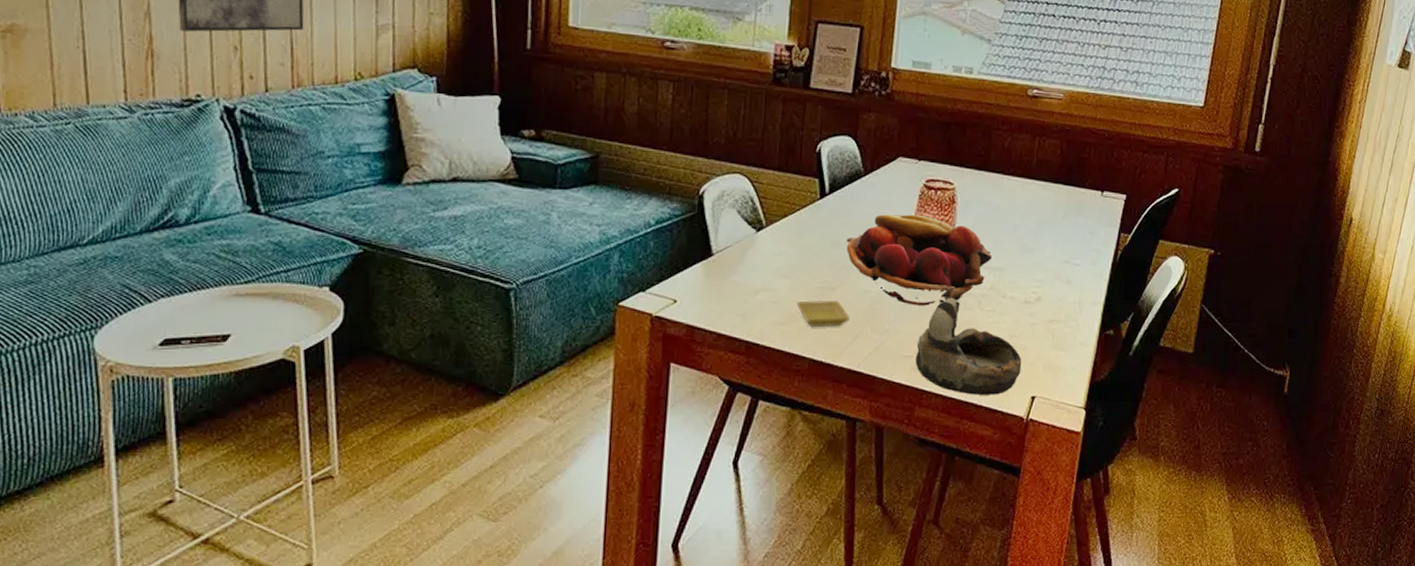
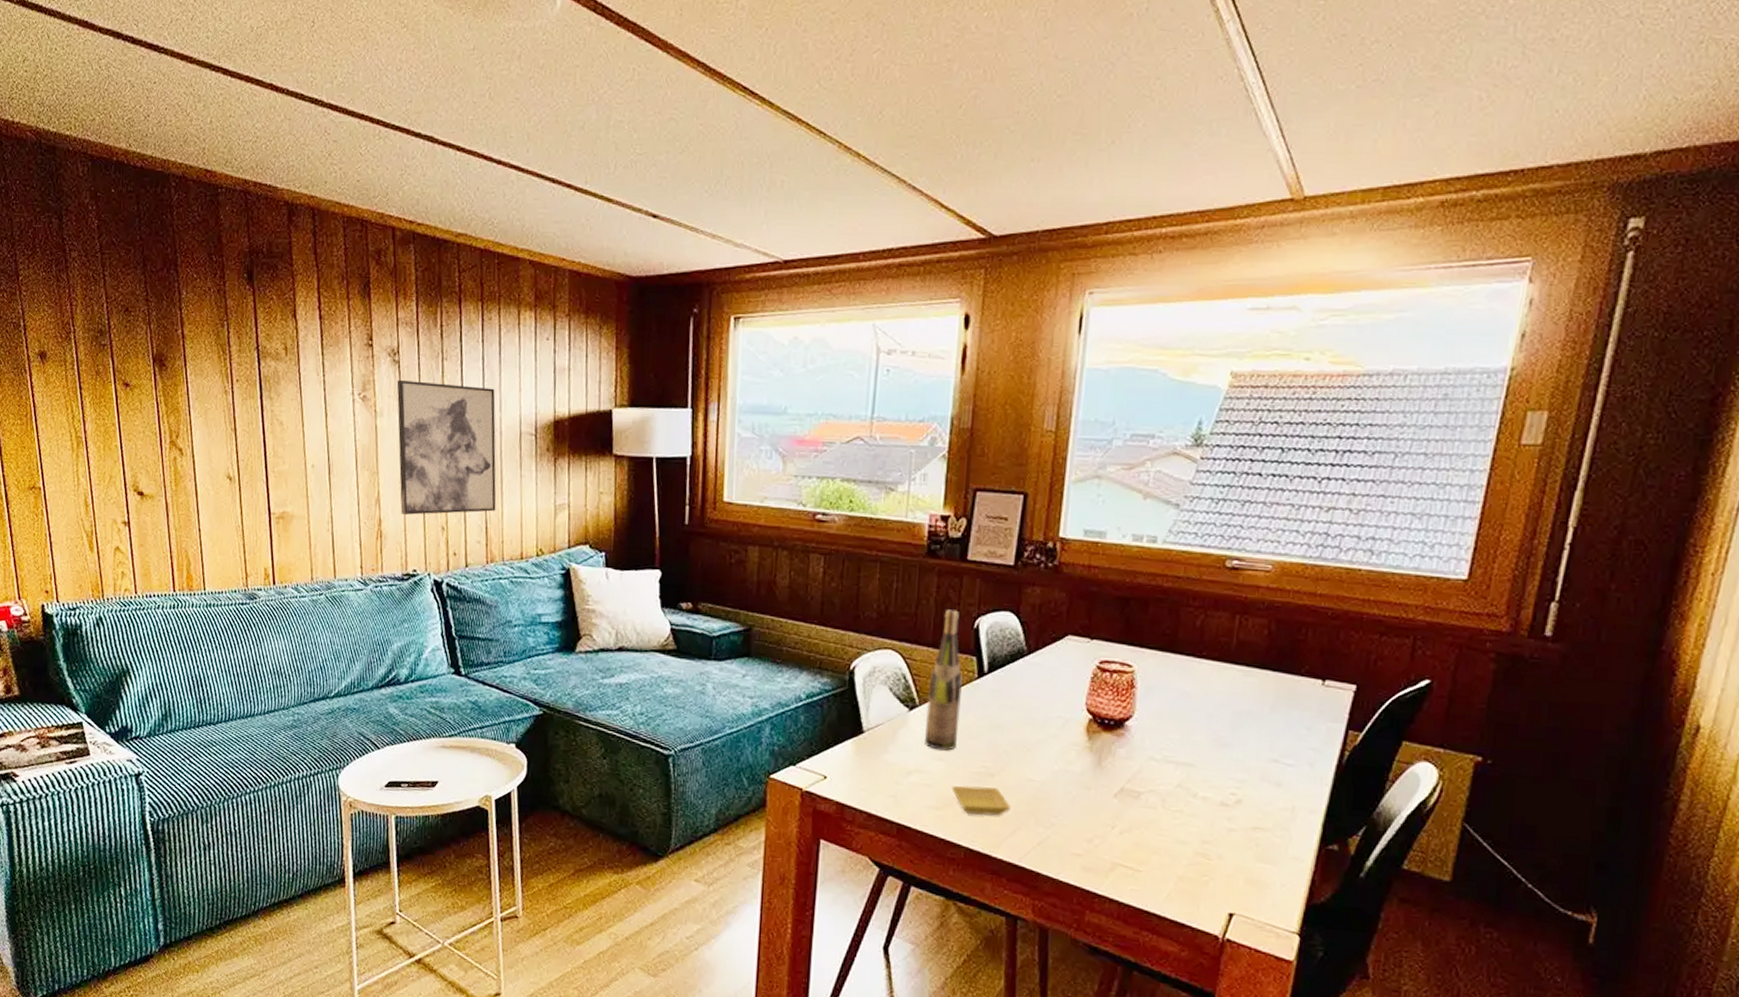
wine bottle: none [771,134,806,268] -> present [925,609,962,751]
fruit basket: present [846,214,993,306] -> none [1006,697,1180,801]
bowl: present [915,296,1022,395] -> none [1086,790,1217,907]

